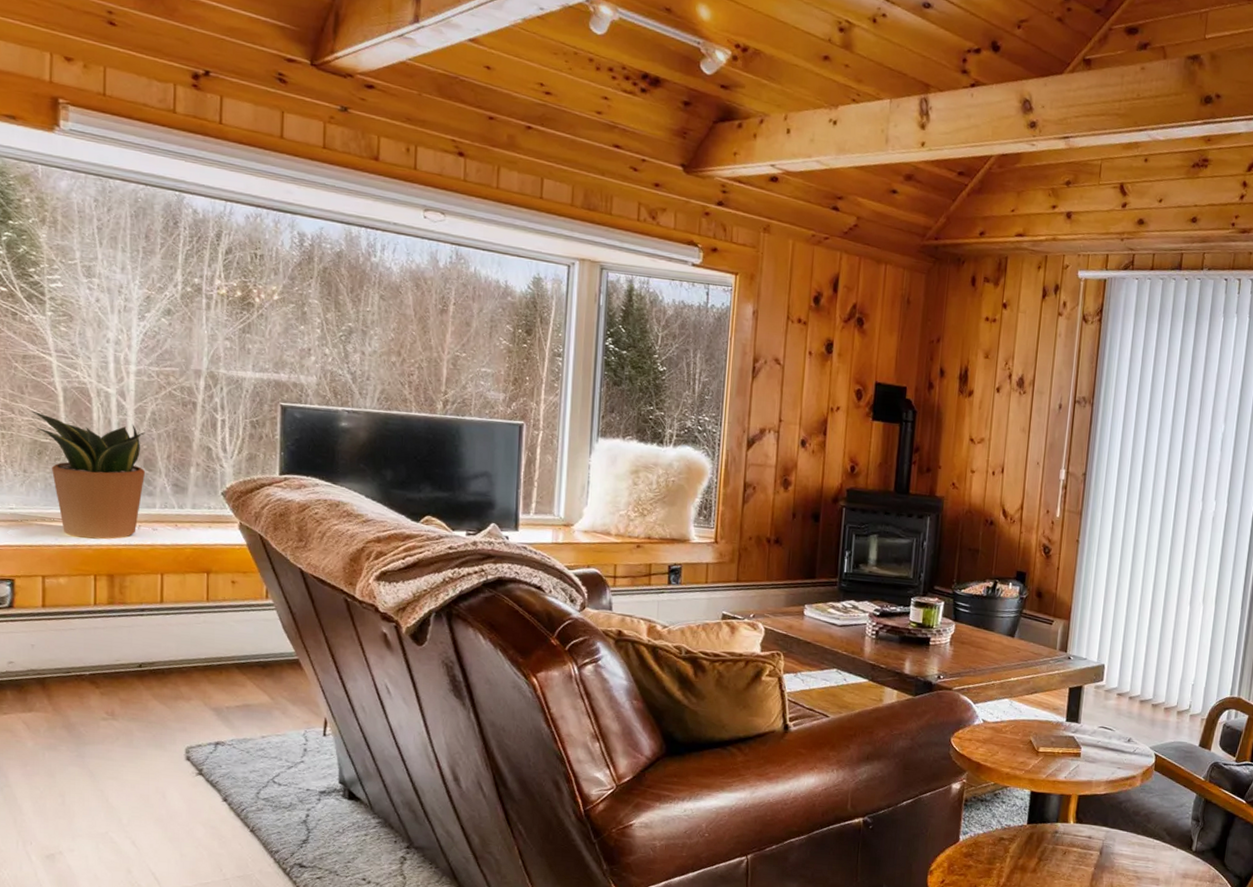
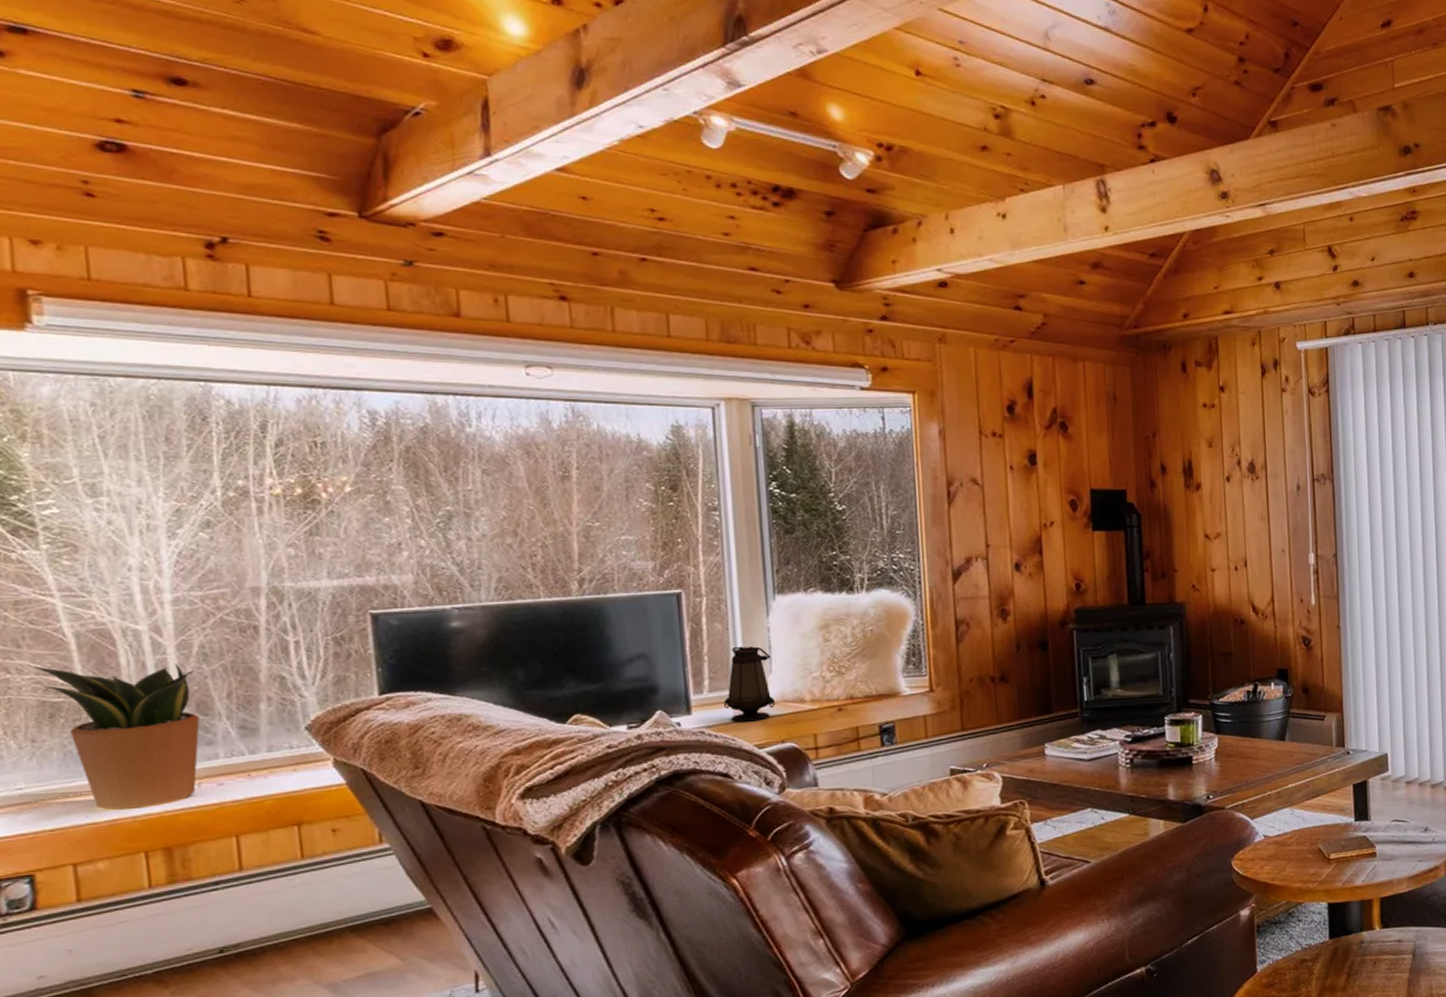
lantern: none [545,478,588,546] -> present [724,646,776,722]

